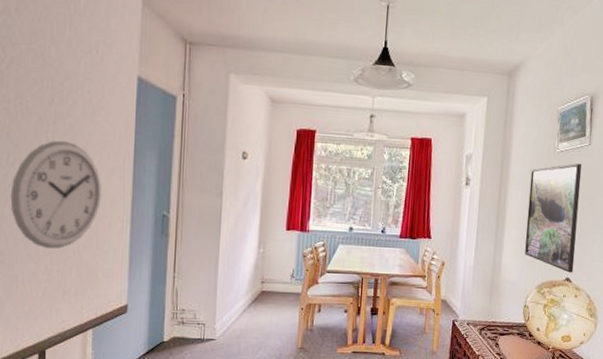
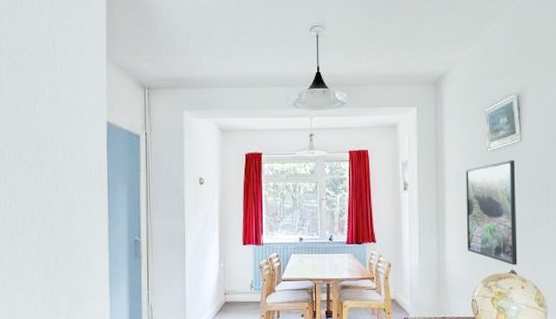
wall clock: present [10,140,102,249] -> none [9,182,83,277]

